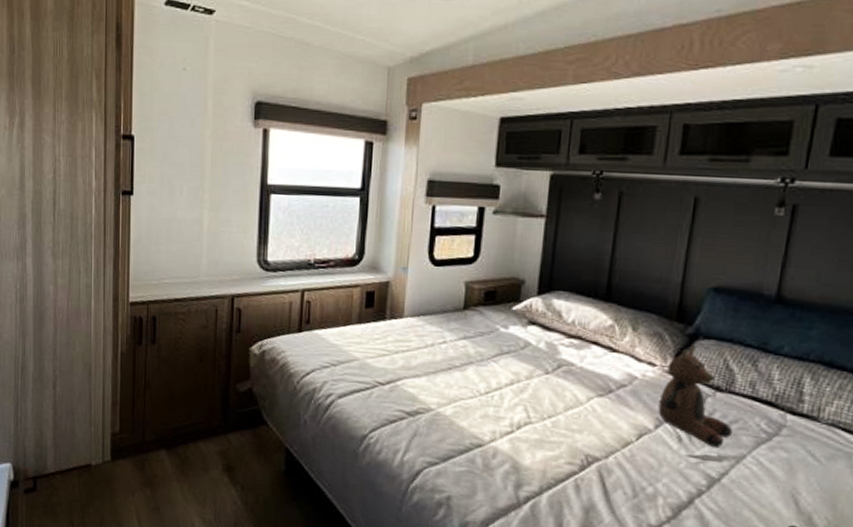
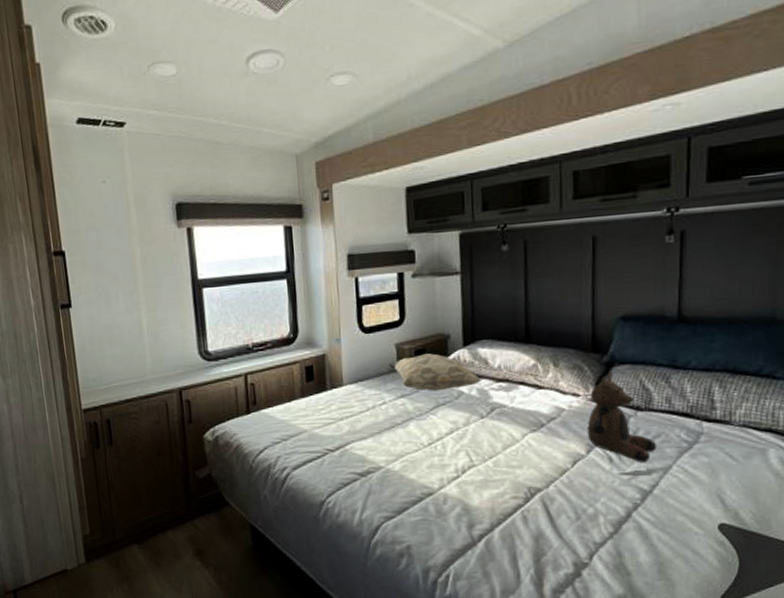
decorative pillow: none [455,296,552,338] -> present [389,353,481,391]

